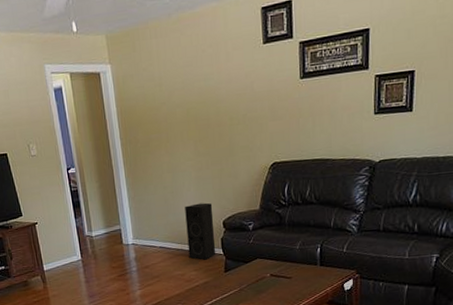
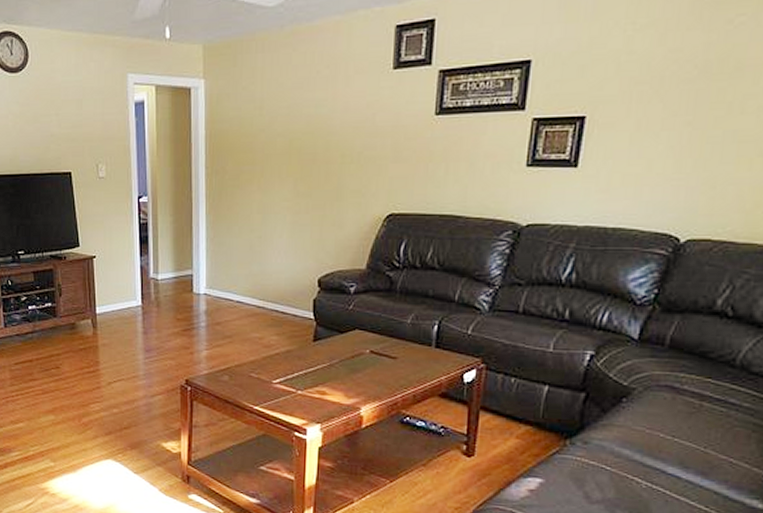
speaker: present [184,202,216,260] -> none [271,254,308,324]

